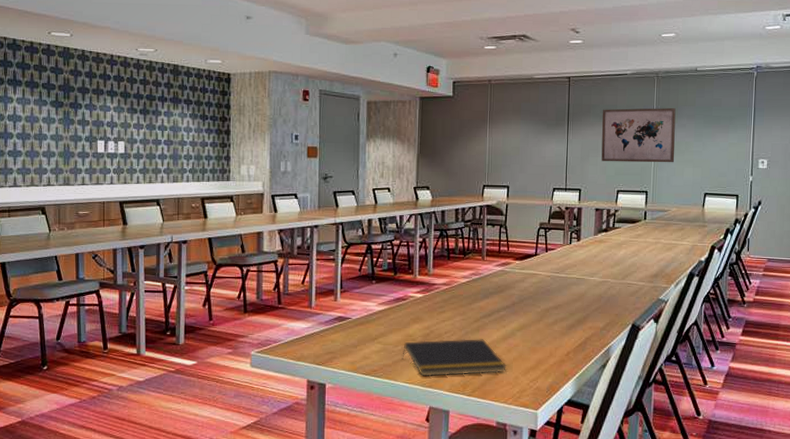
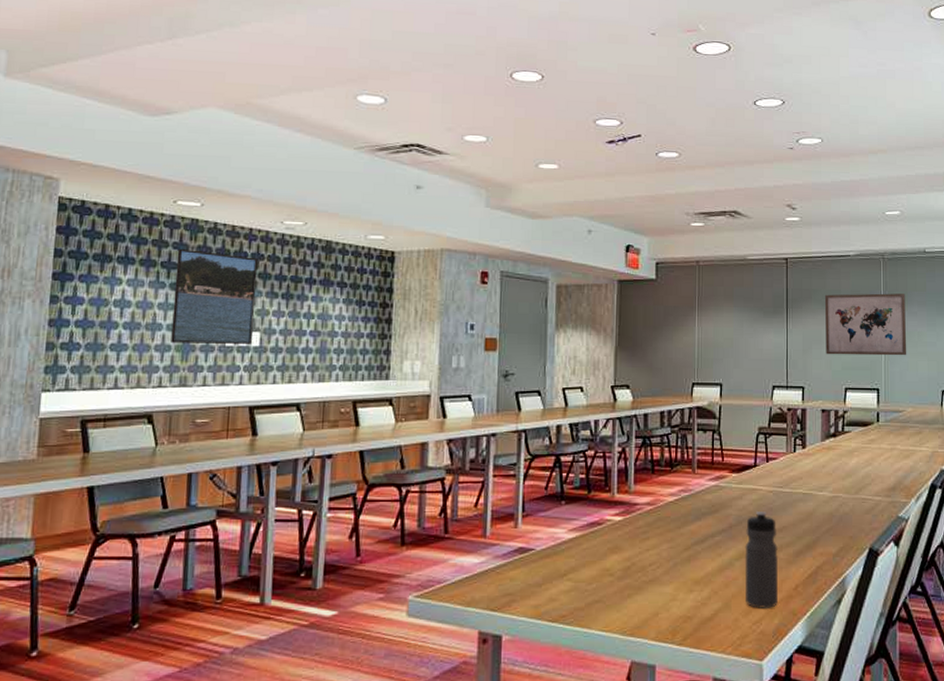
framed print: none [54,72,119,151] -> present [171,248,258,344]
notepad: present [402,339,506,377] -> none [597,571,724,622]
water bottle: none [524,292,553,370] -> present [744,512,778,608]

